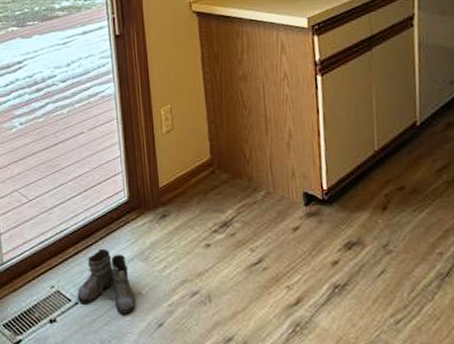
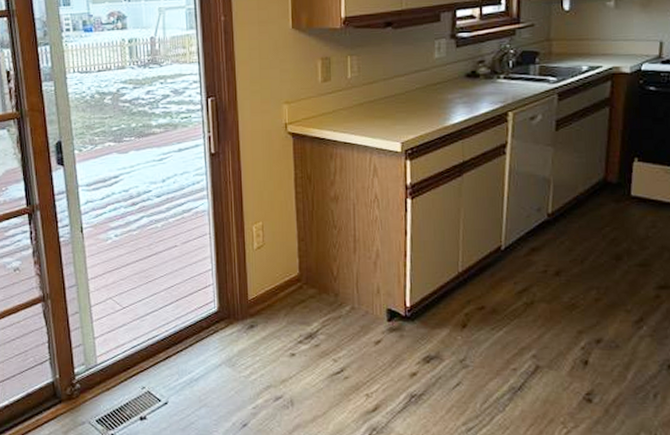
boots: present [78,248,143,314] -> none [167,354,229,414]

